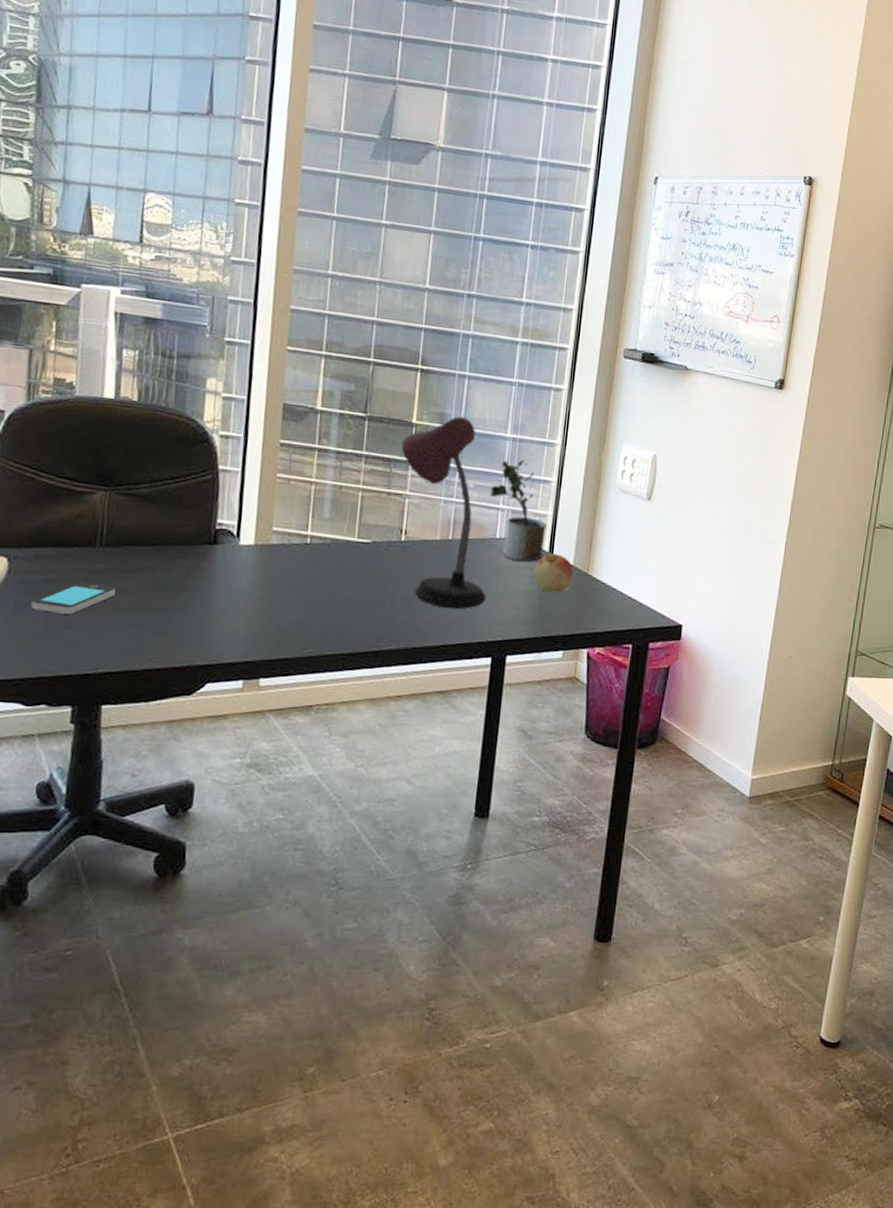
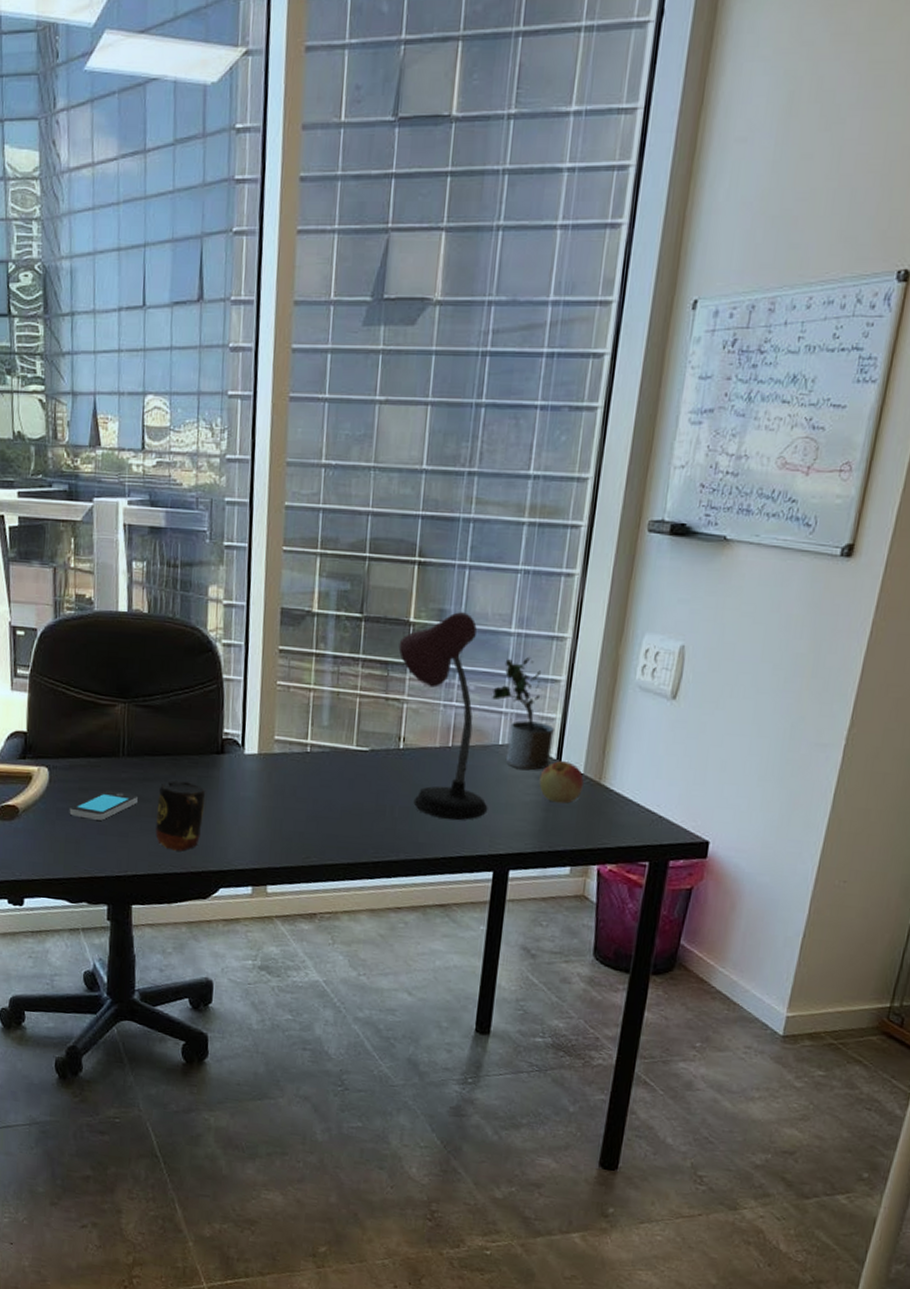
mug: none [134,571,195,646] -> present [155,780,206,852]

